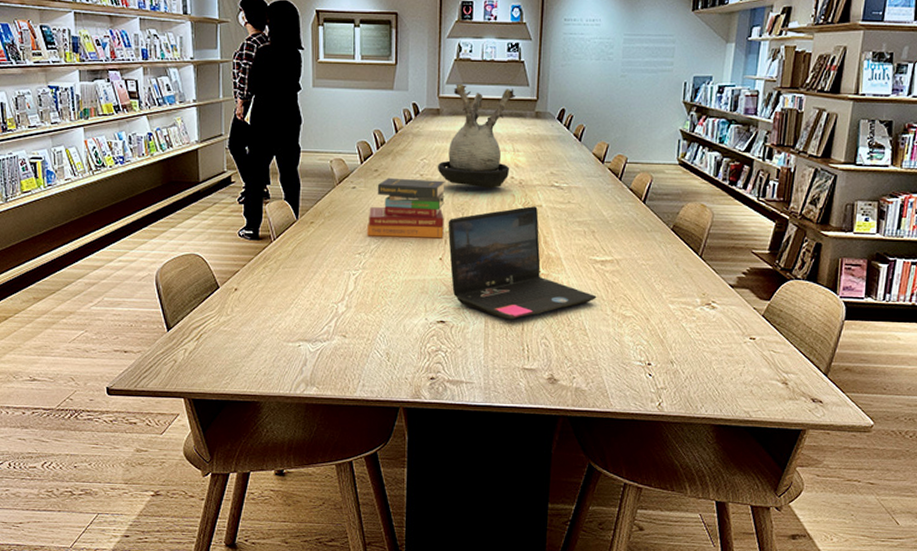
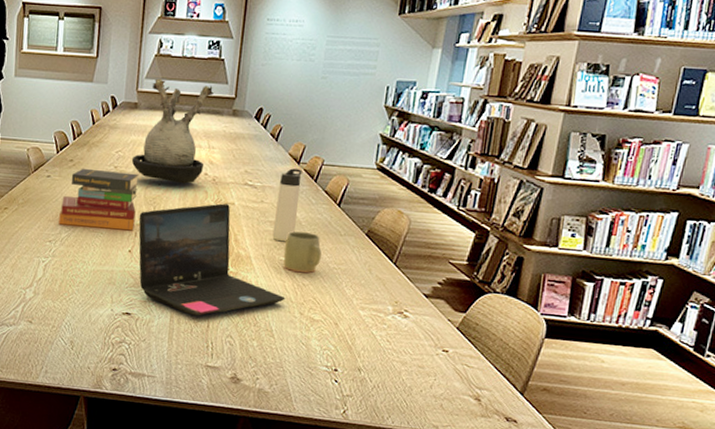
thermos bottle: none [581,168,607,241] -> present [272,168,302,242]
mug: none [593,230,630,271] -> present [283,231,322,273]

